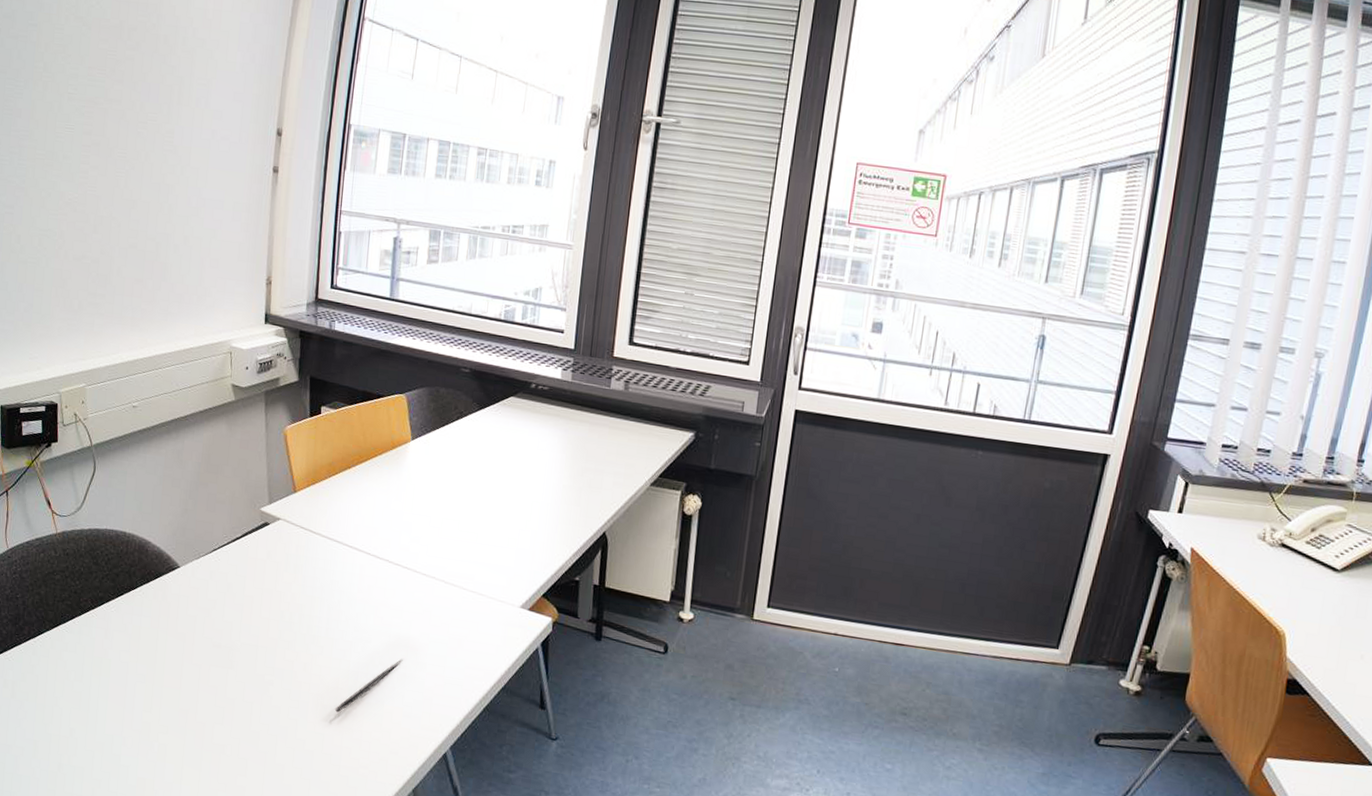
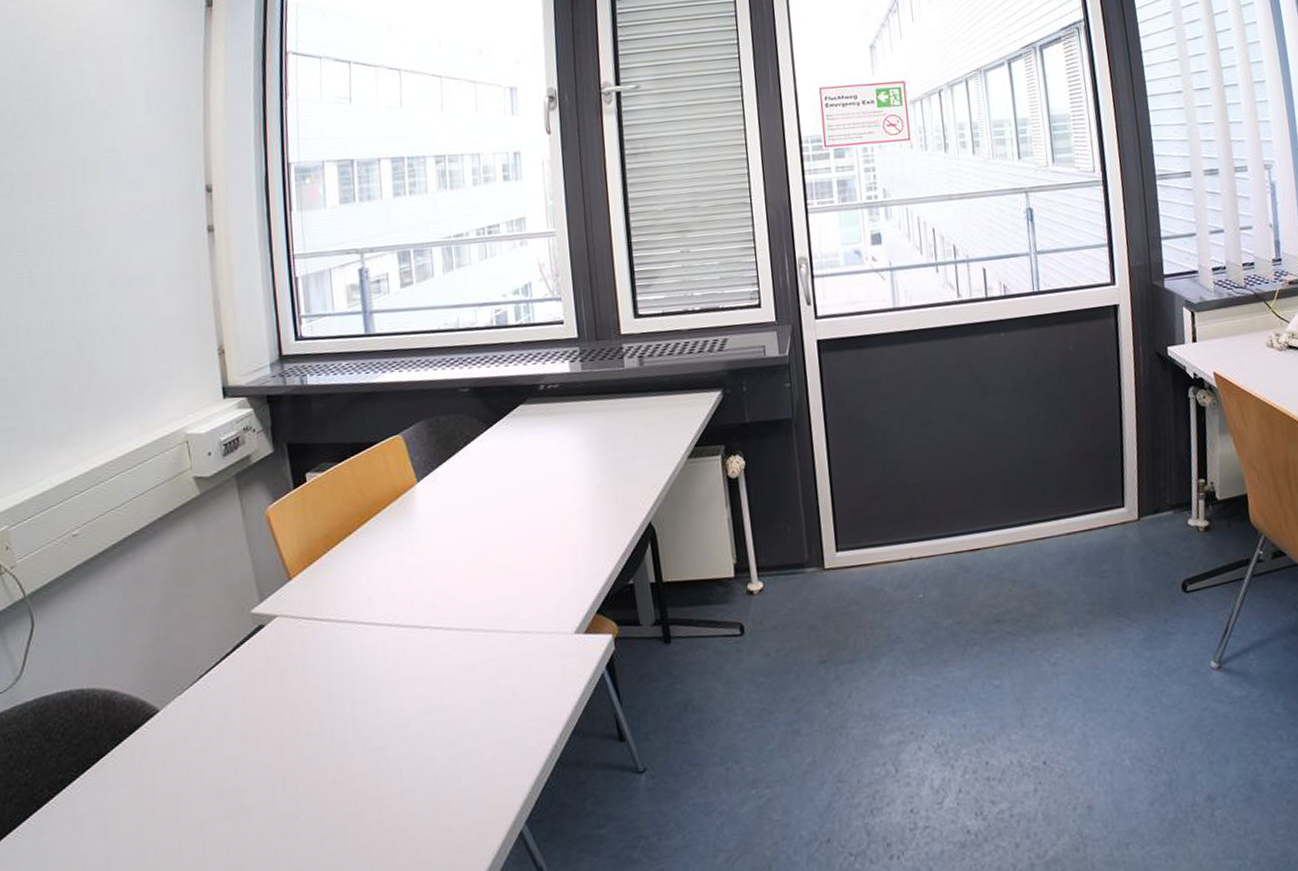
pen: present [335,659,403,713] -> none [381,736,452,826]

